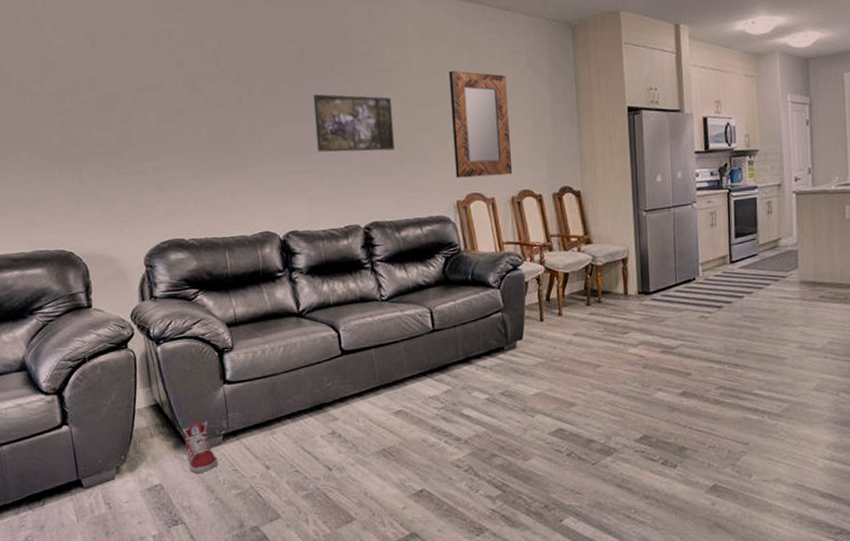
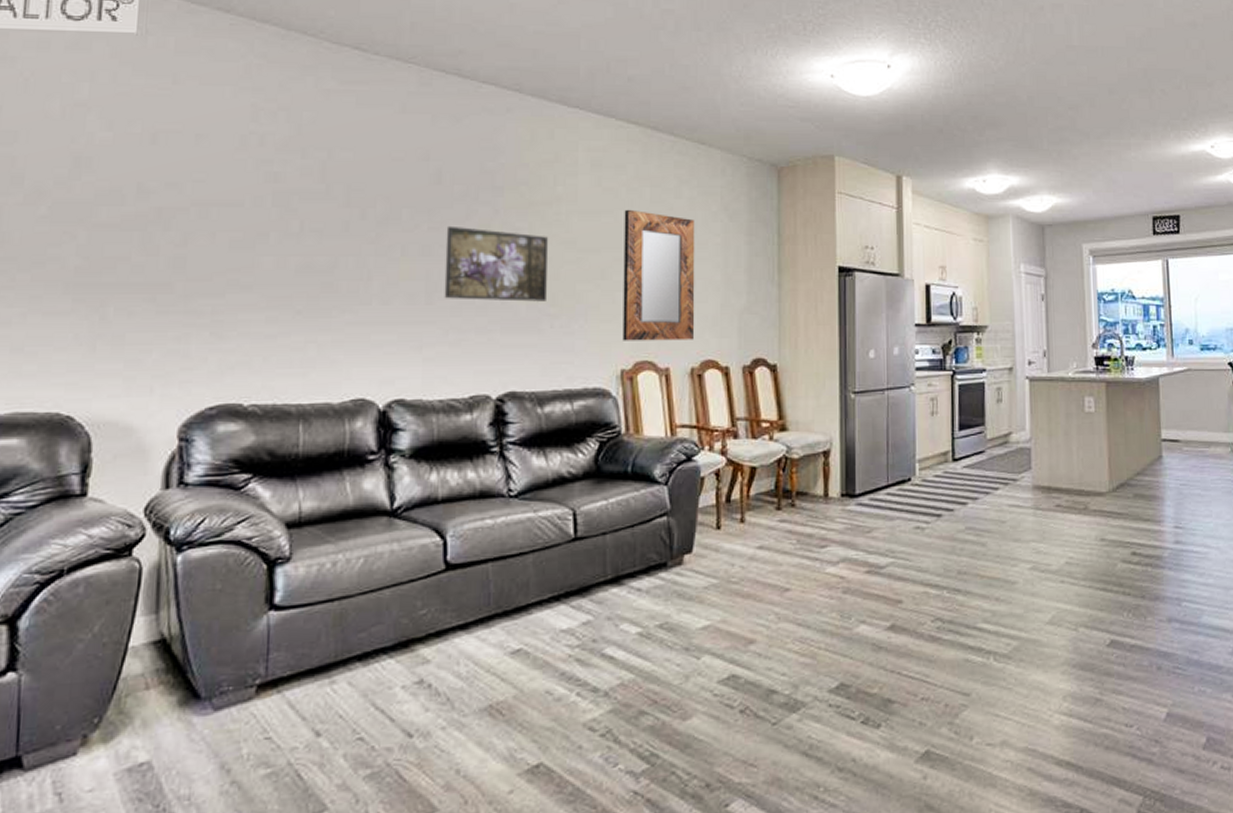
sneaker: present [182,421,218,473] -> none [195,664,244,744]

